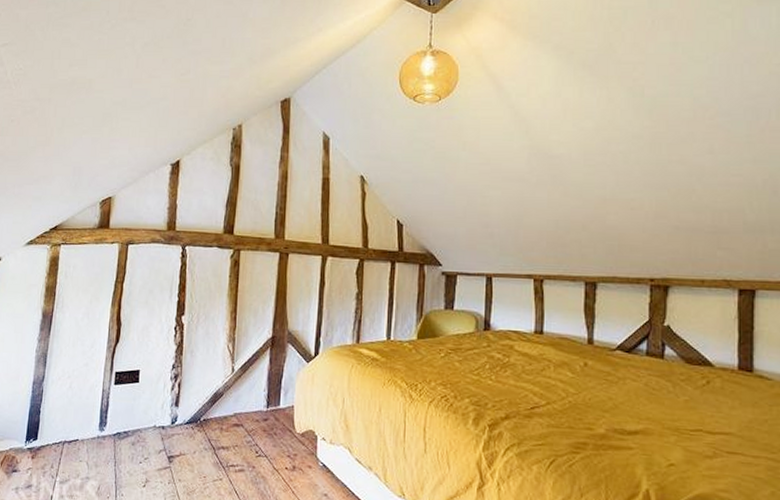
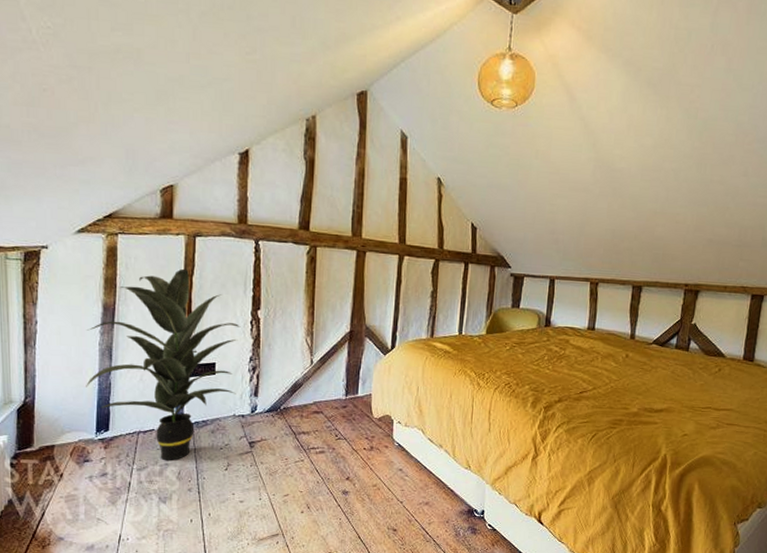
indoor plant: none [21,275,166,474] -> present [86,268,241,461]

